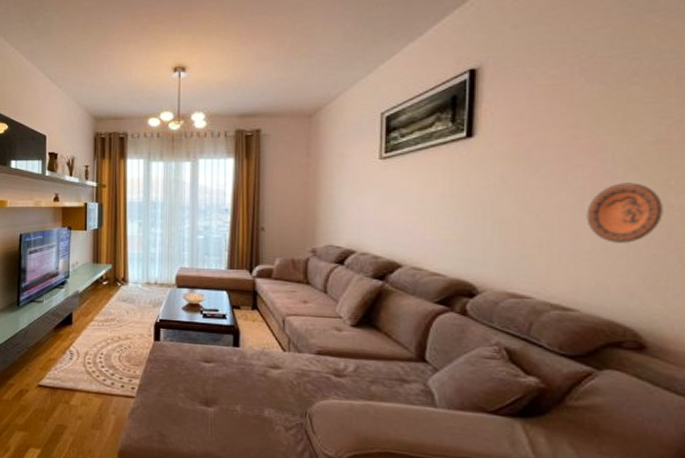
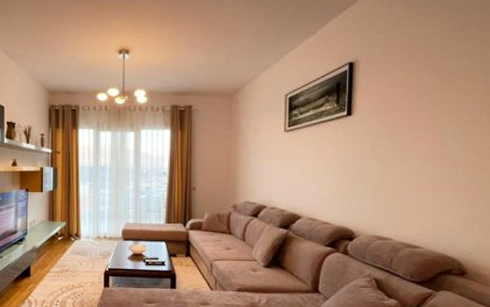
decorative plate: present [586,183,663,243] -> none [428,152,477,196]

